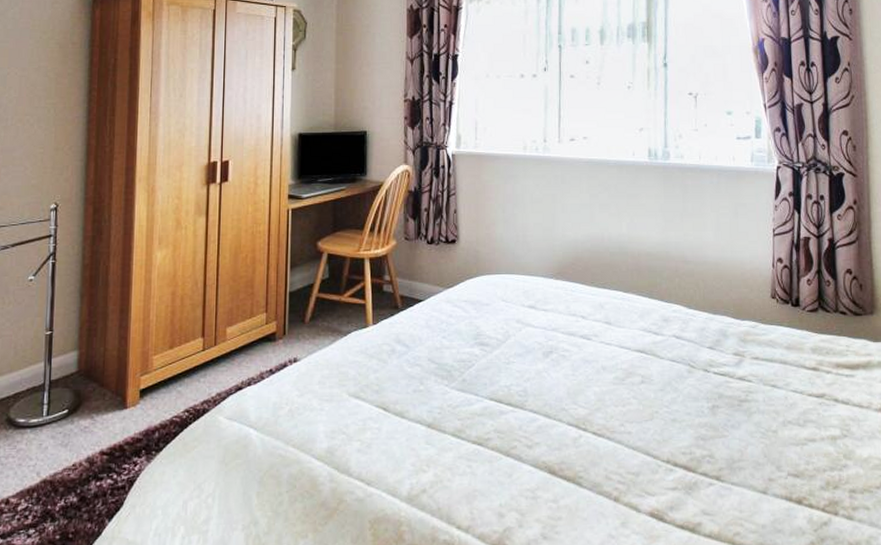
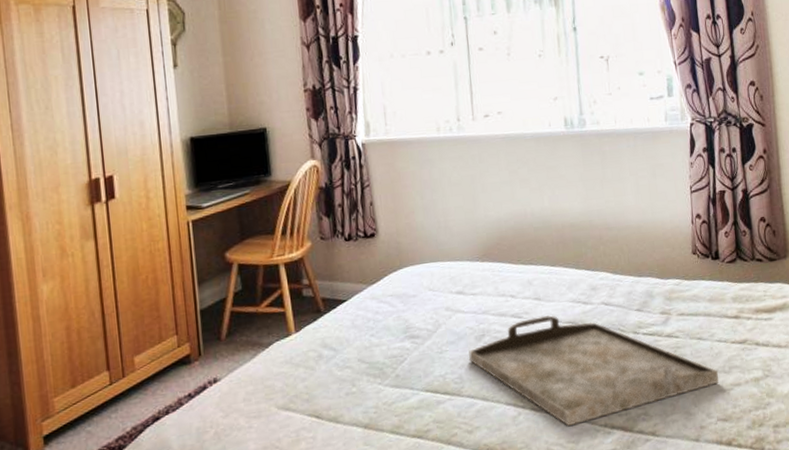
serving tray: none [534,340,792,457] -> present [468,314,719,427]

